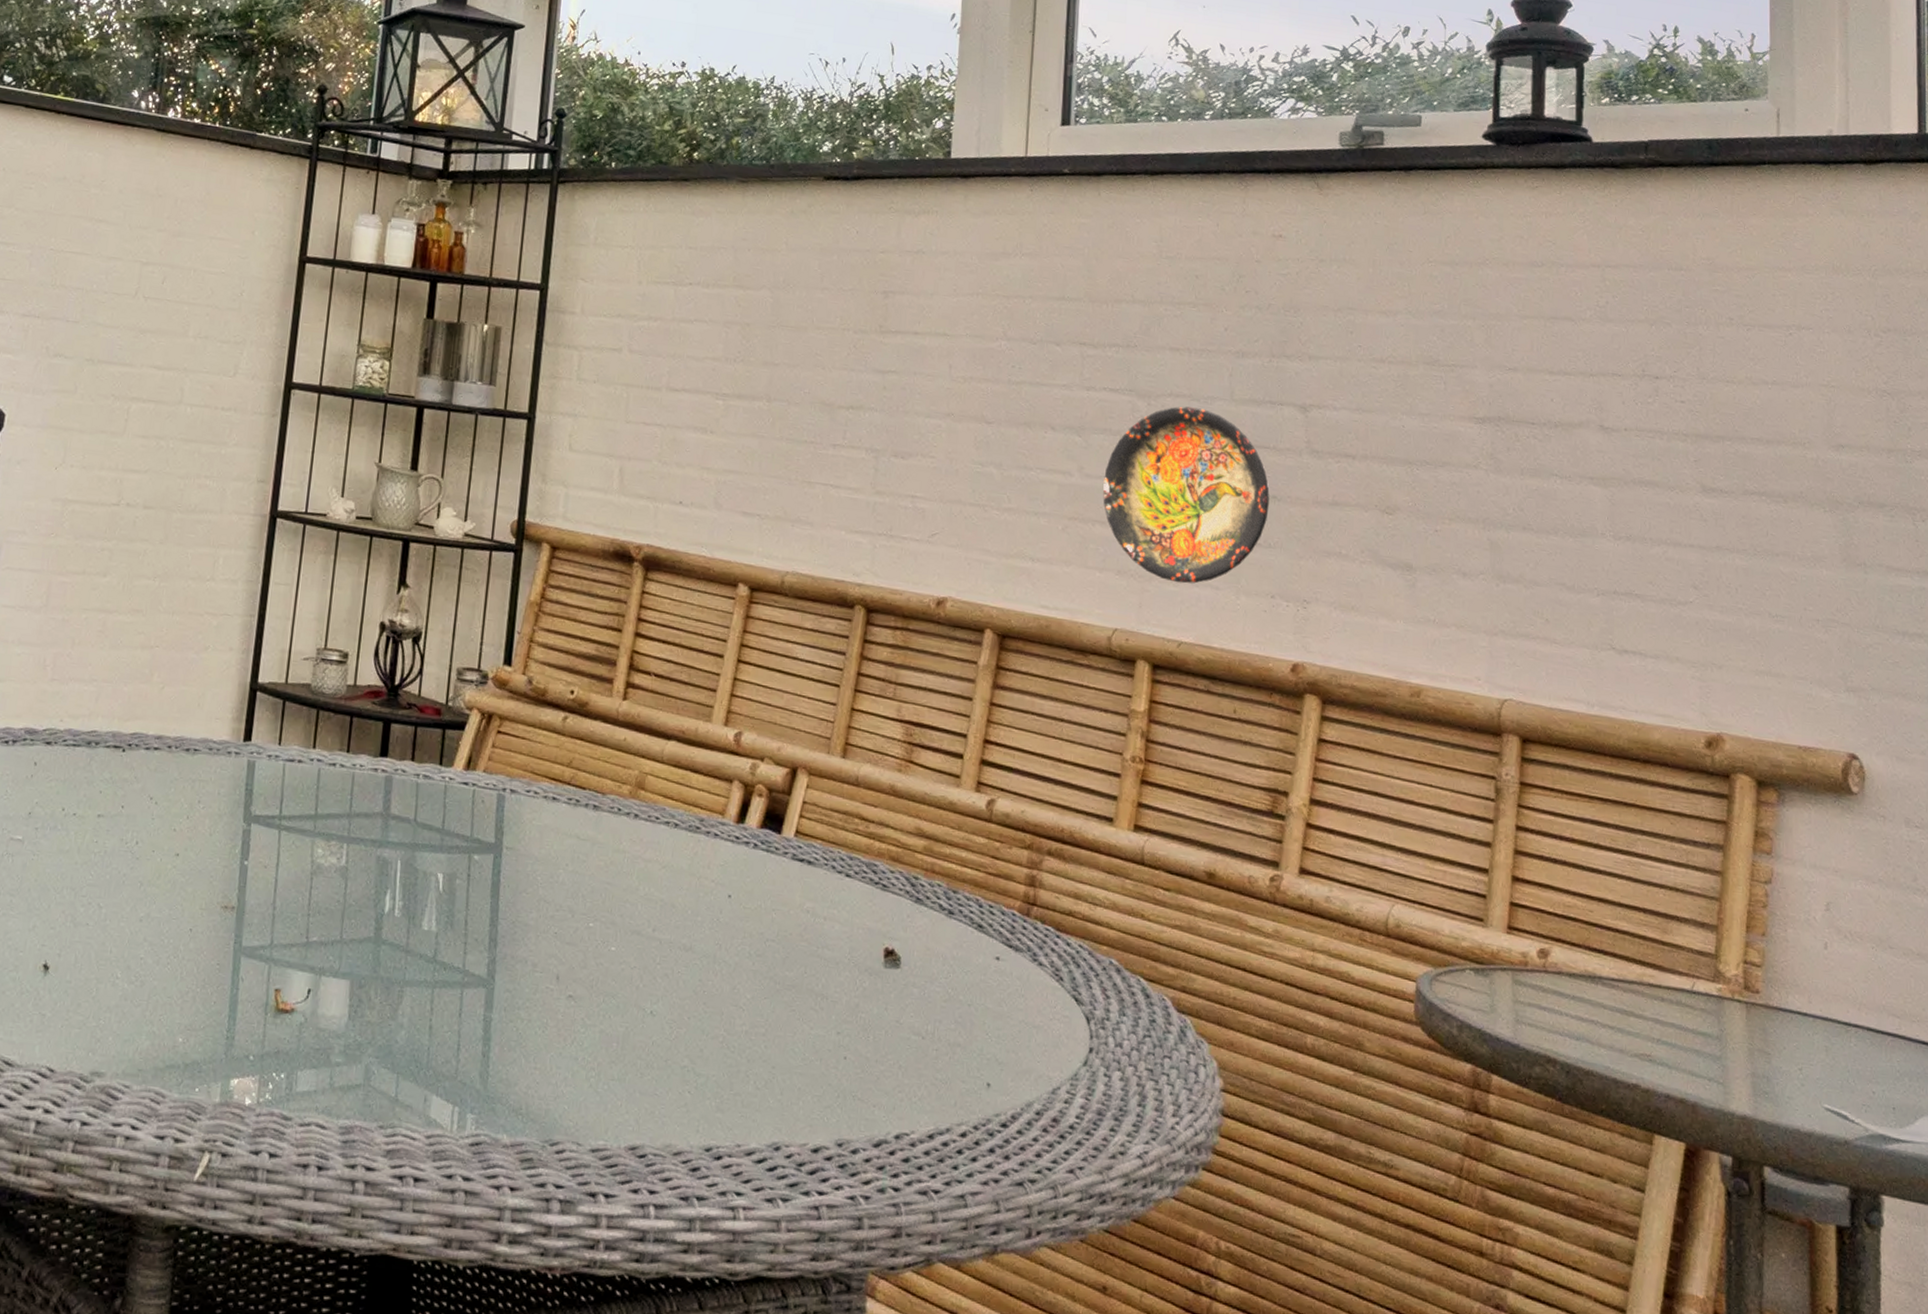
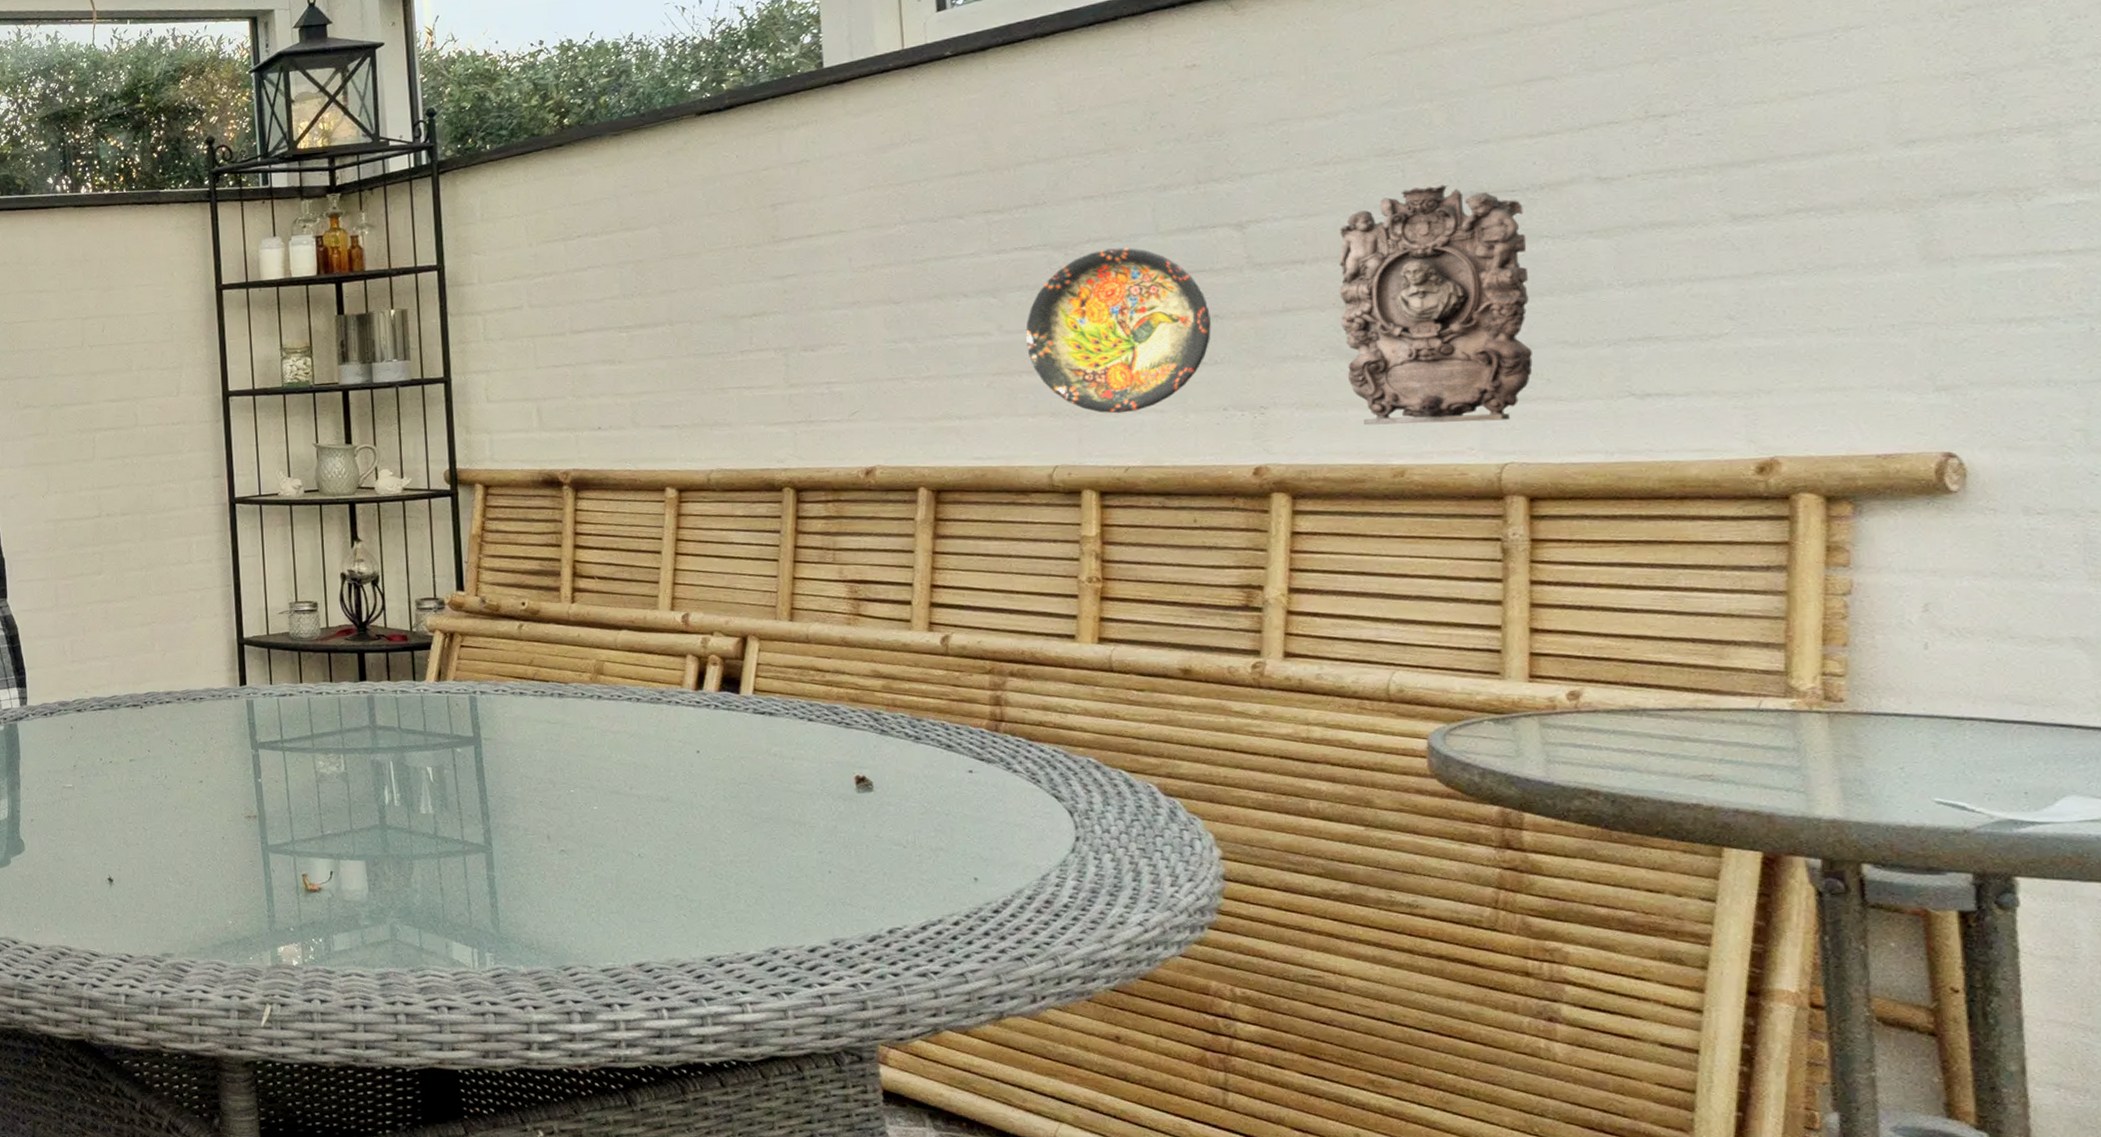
wall ornament: none [1380,402,1540,655] -> present [1338,184,1533,426]

